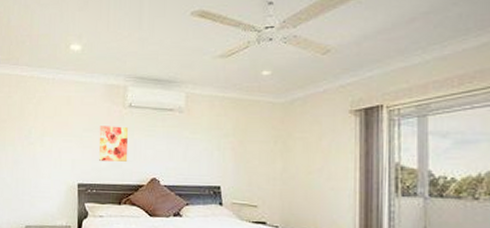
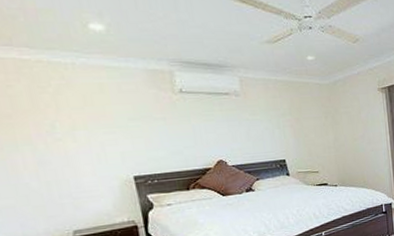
wall art: present [98,126,128,162] -> none [148,113,189,150]

